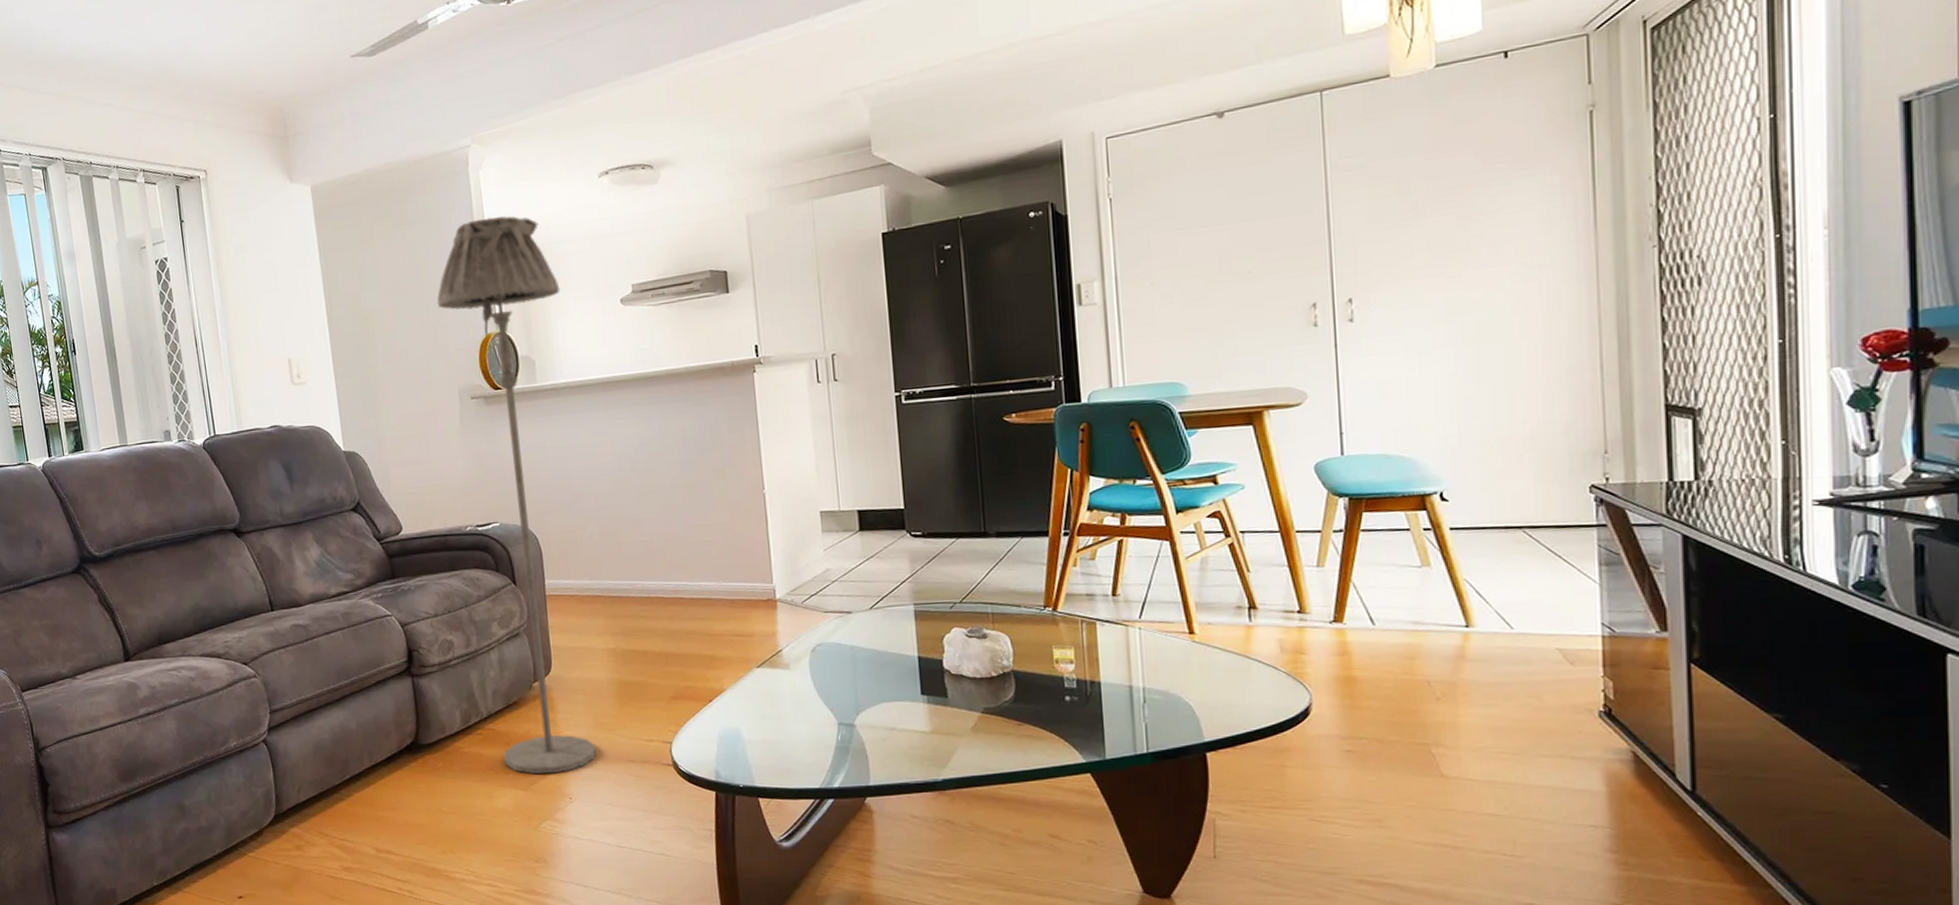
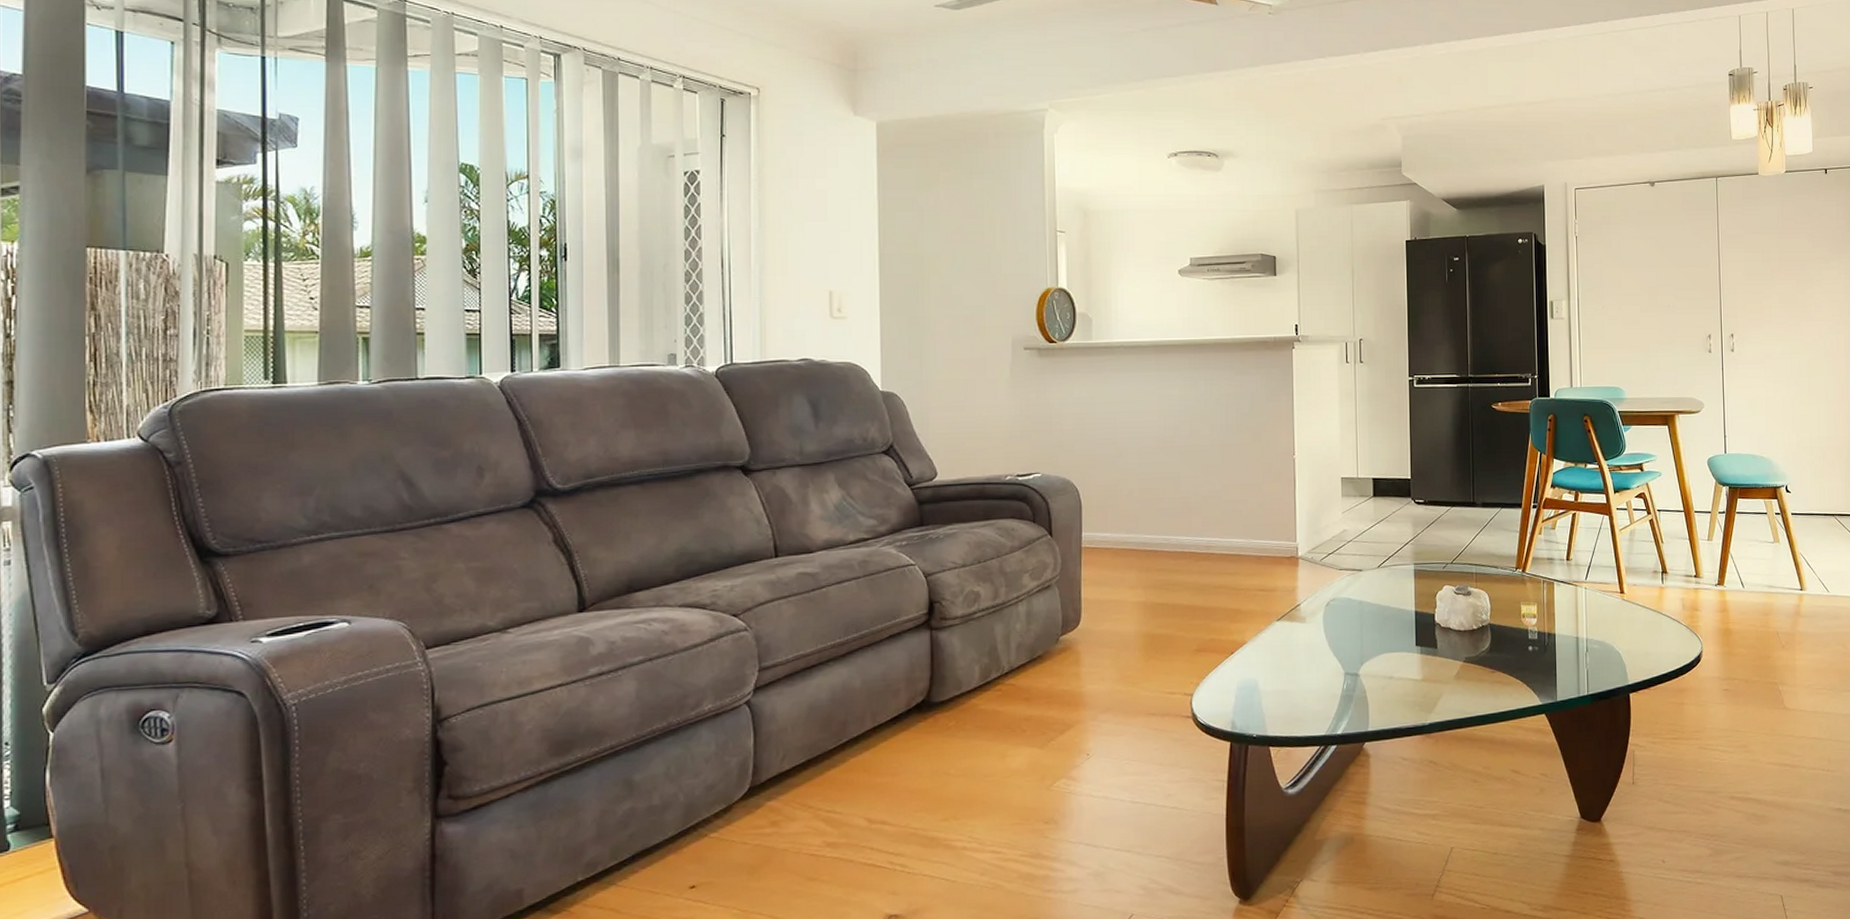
floor lamp: present [437,216,597,775] -> none [998,179,1123,731]

